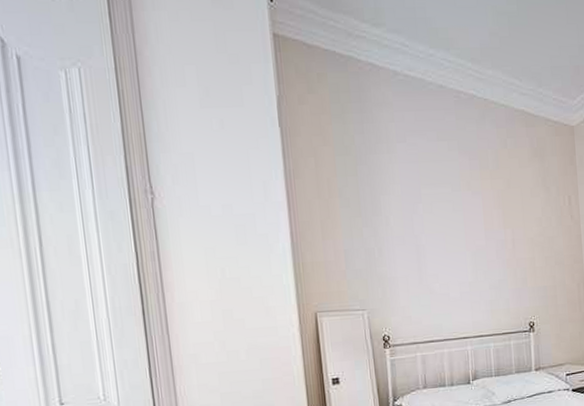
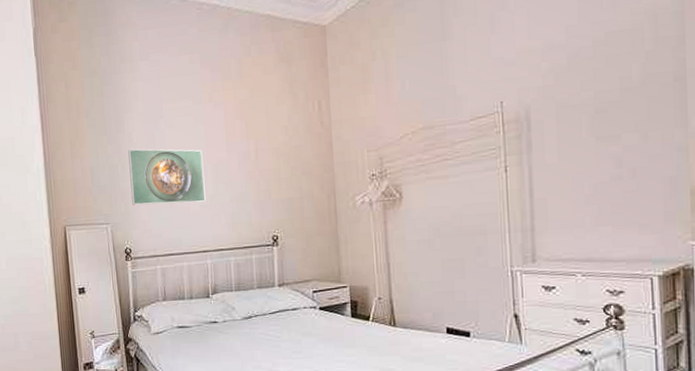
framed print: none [385,232,465,291] -> present [128,149,206,205]

